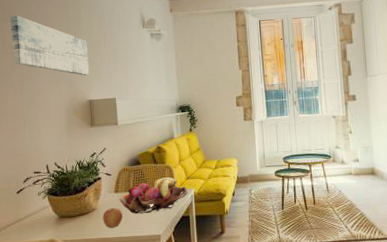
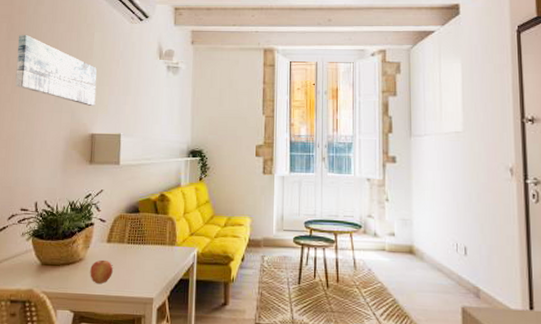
fruit basket: present [118,177,188,214] -> none [110,231,191,271]

